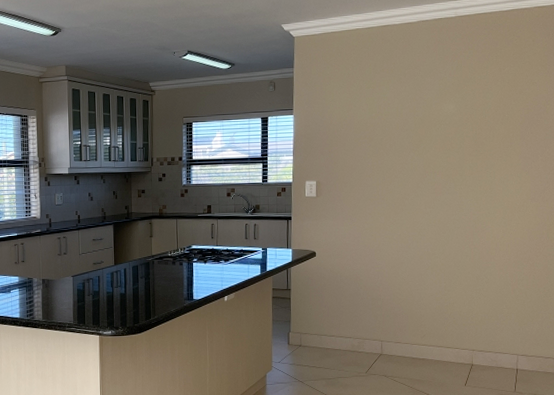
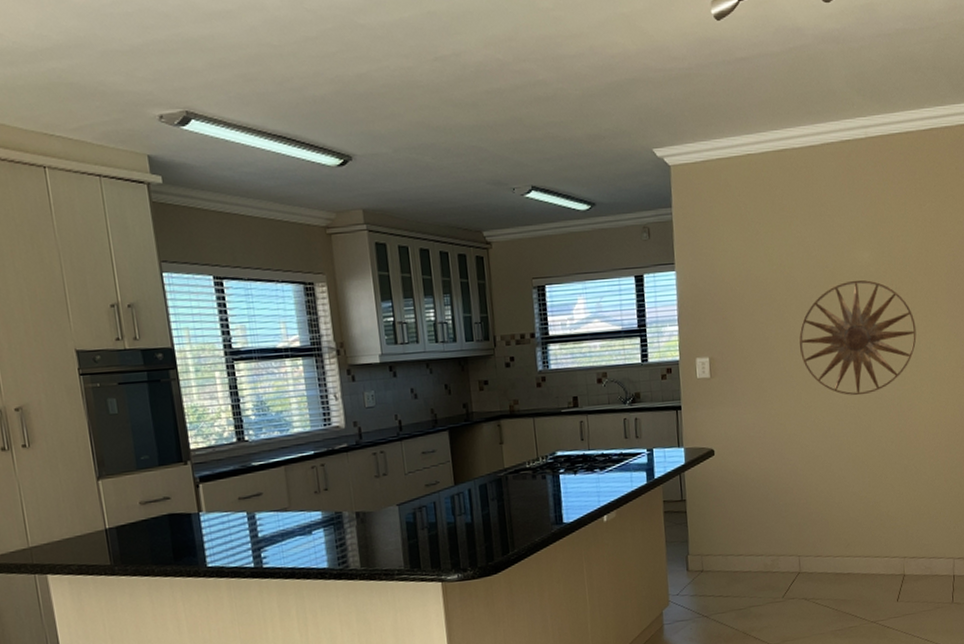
wall art: none [390,126,492,217] -> present [799,279,917,396]

